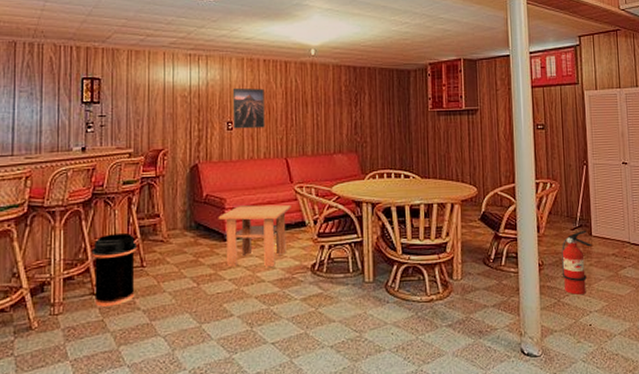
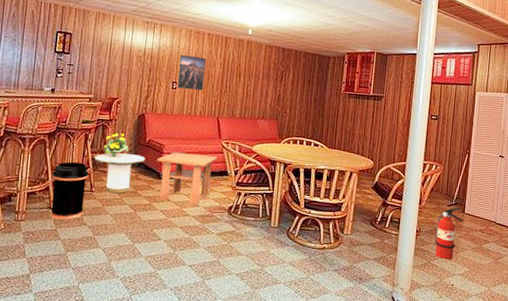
side table: none [142,215,204,265] -> present [95,153,145,193]
flowering plant: none [153,191,183,222] -> present [104,133,129,158]

